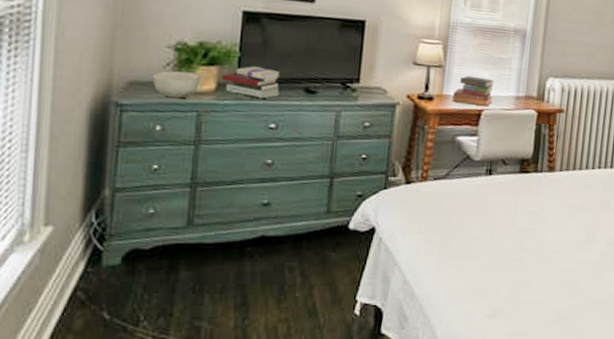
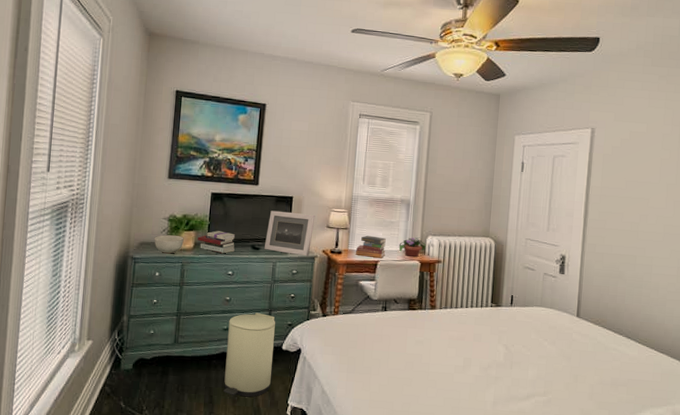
pedal bin: none [263,180,340,295] -> present [223,312,276,397]
picture frame: none [322,39,398,103] -> present [263,210,316,256]
potted flower: none [510,76,546,105] -> present [399,235,427,257]

